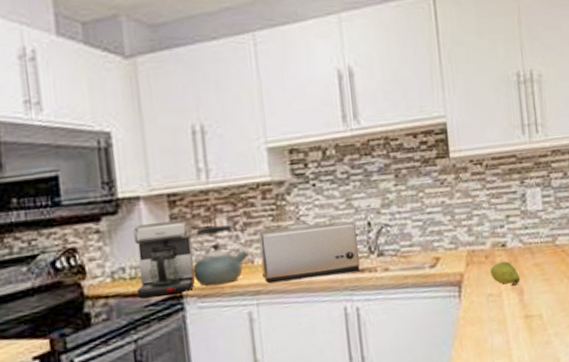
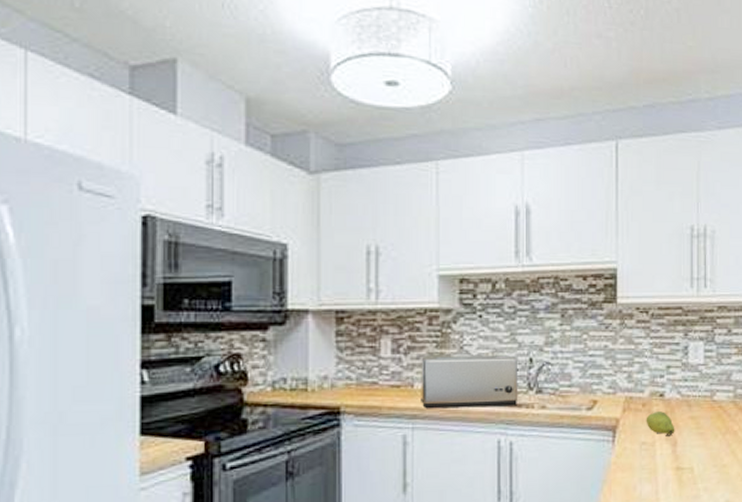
coffee maker: present [133,220,196,298] -> none [295,338,355,409]
kettle: present [193,225,250,286] -> none [353,346,411,405]

